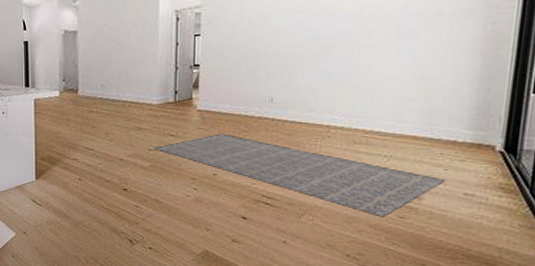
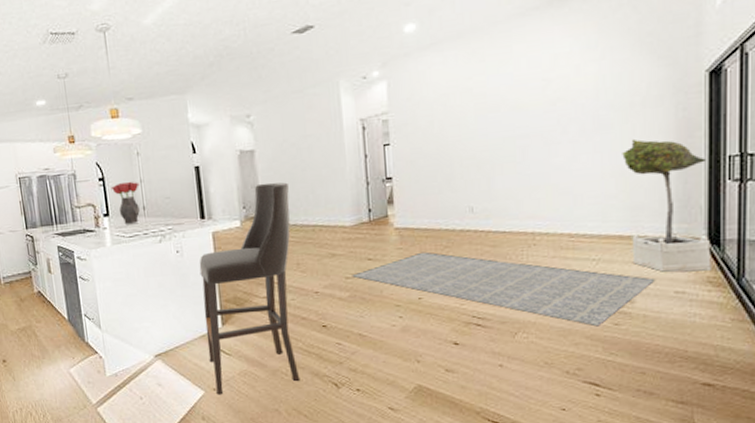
bar stool: none [20,60,104,238] -> present [199,182,300,395]
potted tree: none [424,47,511,177] -> present [622,138,711,273]

